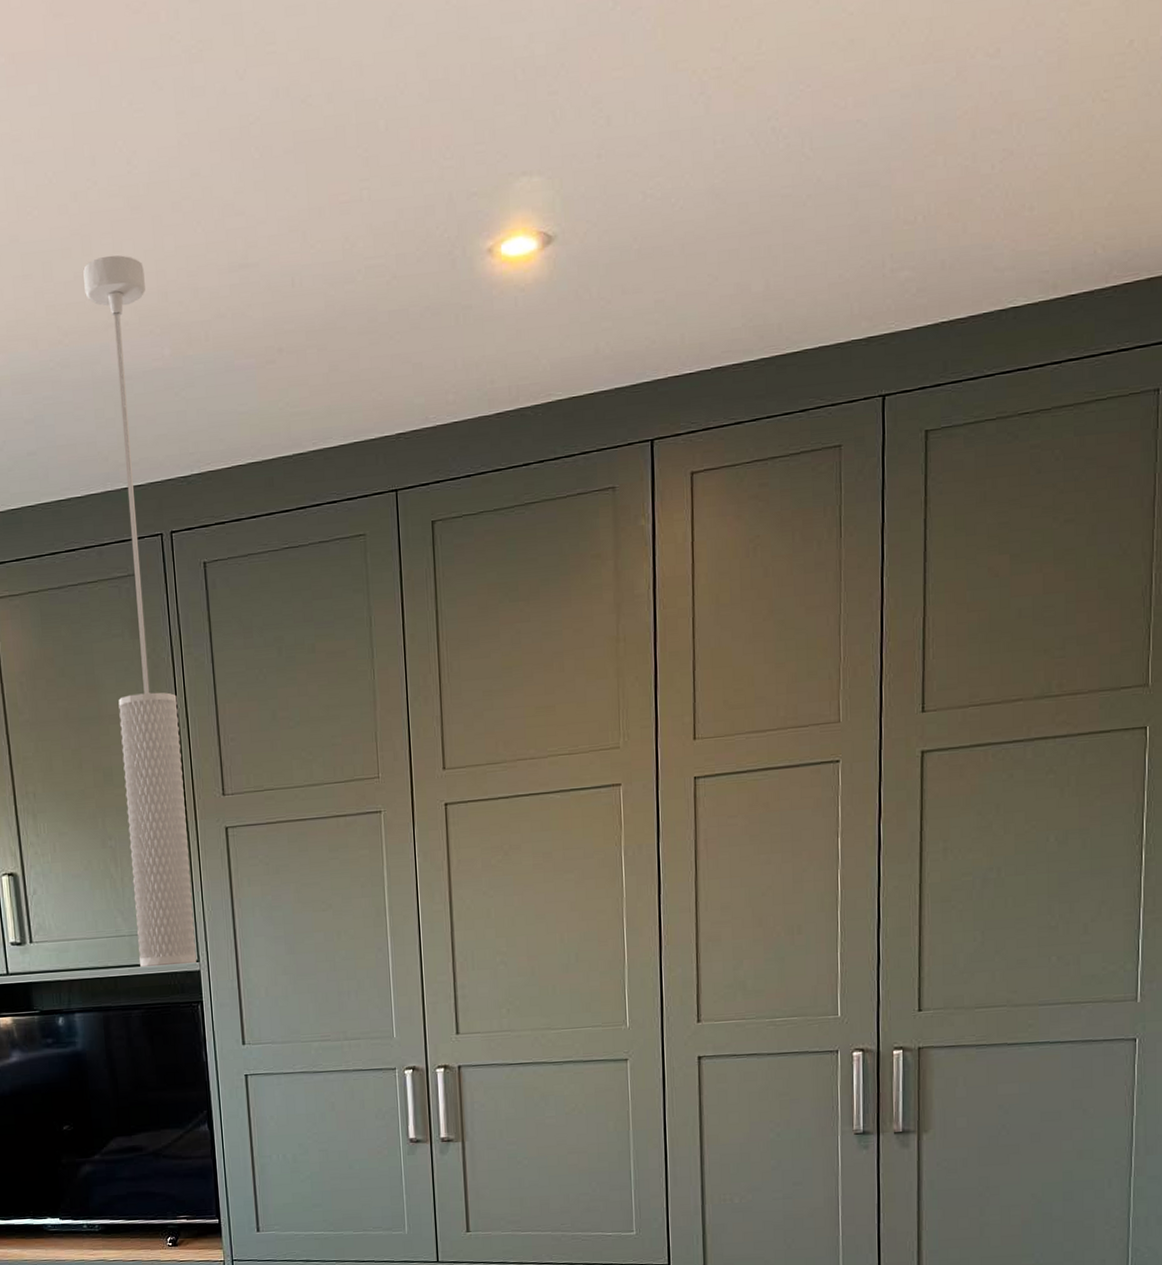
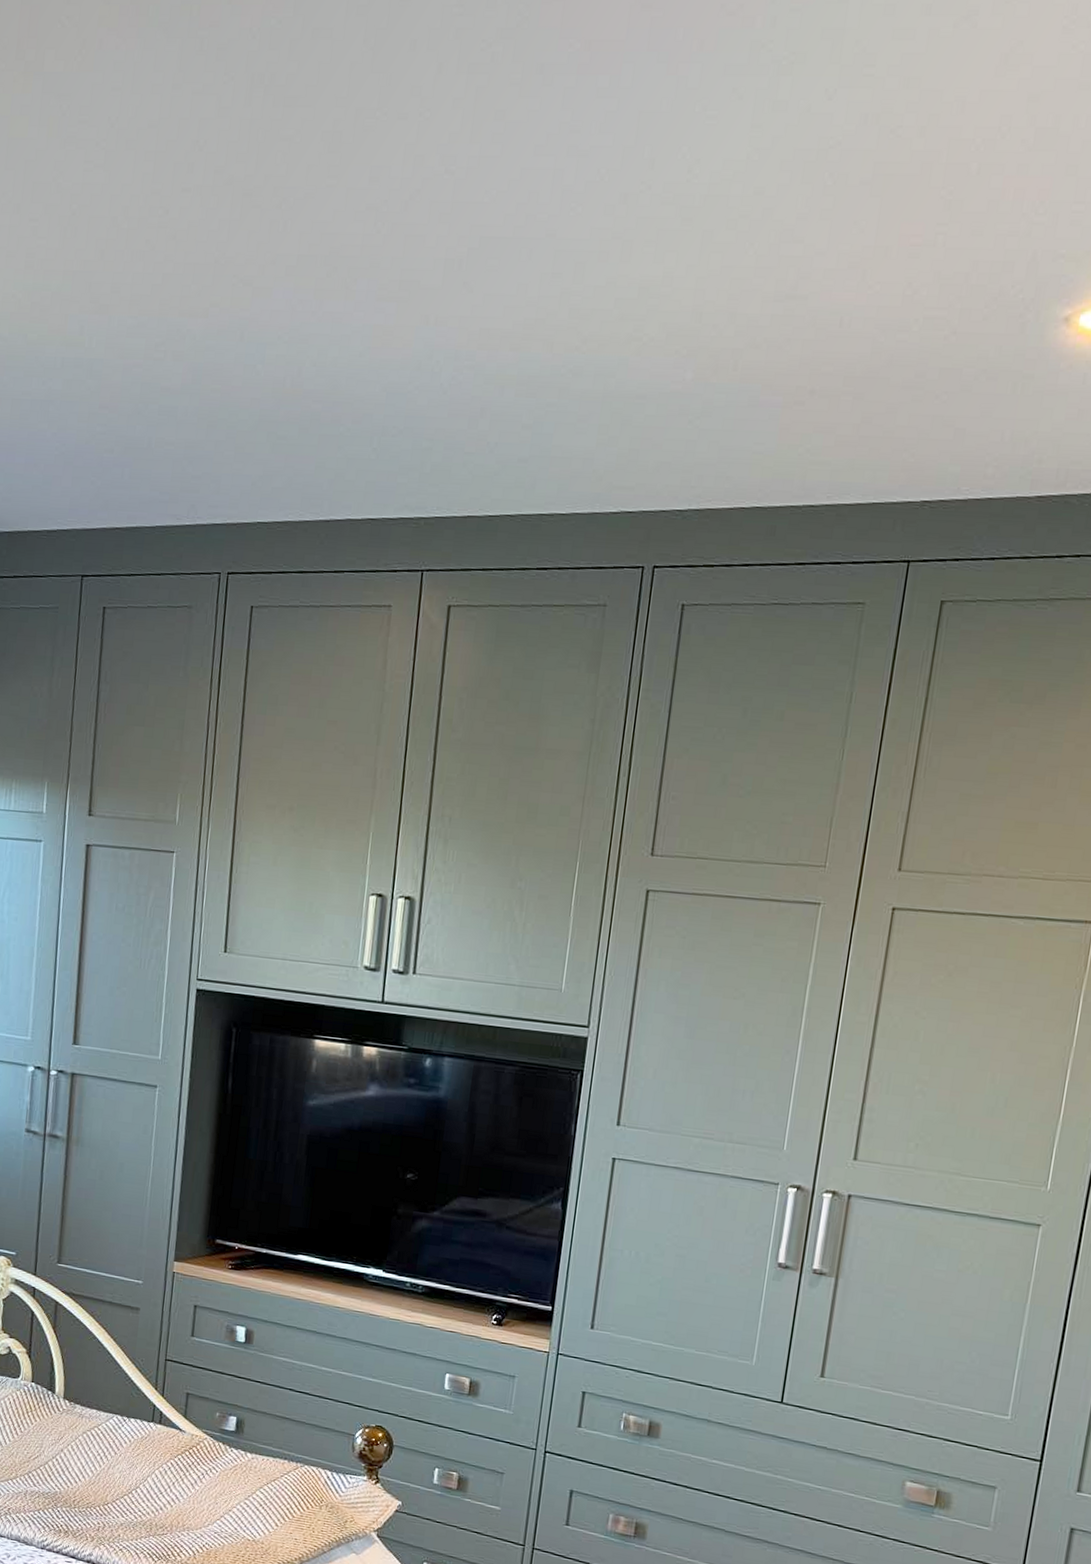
pendant light: present [83,255,197,968] -> none [524,265,683,1029]

